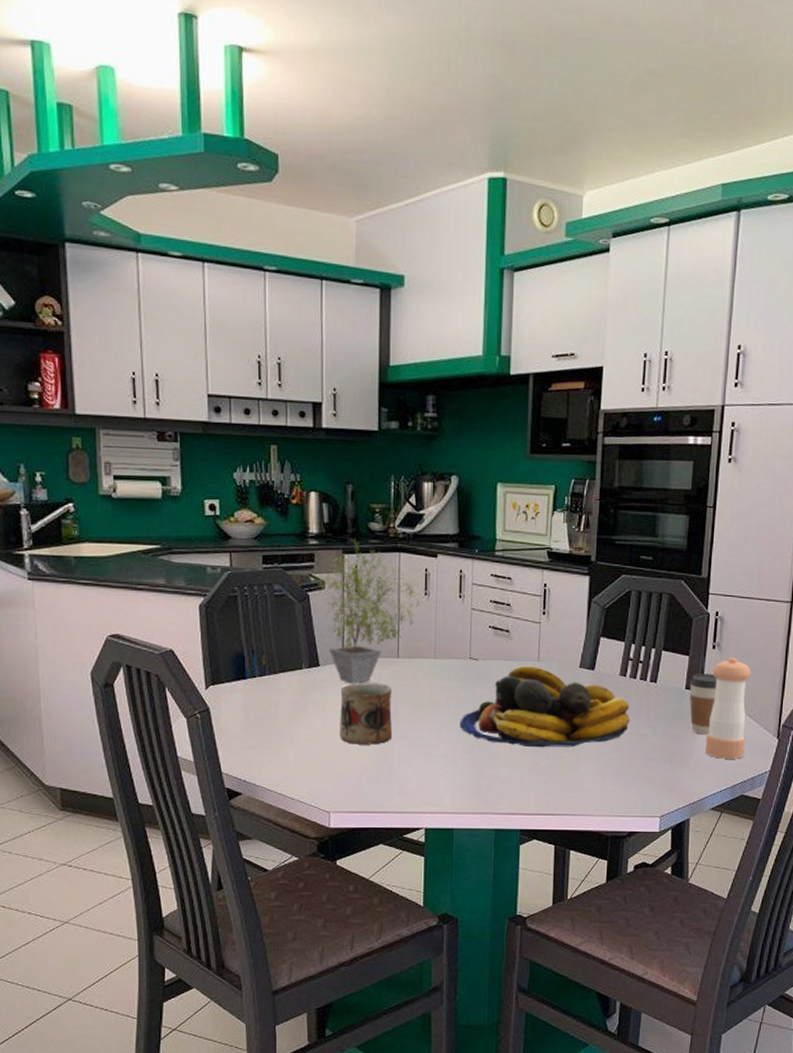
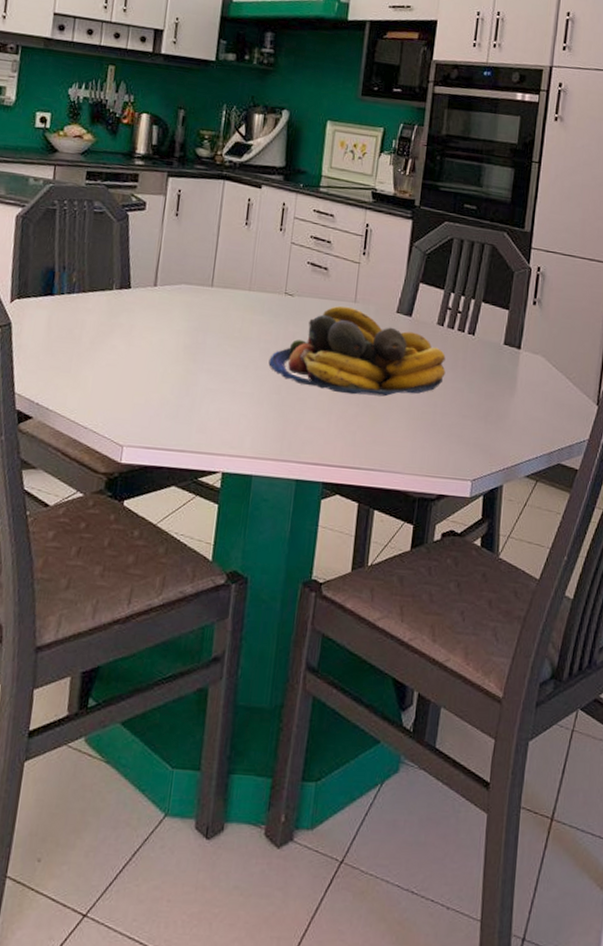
potted plant: present [310,539,421,684] -> none [129,162,242,310]
mug: present [339,683,393,745] -> none [142,309,202,376]
coffee cup: present [689,674,718,735] -> none [507,329,537,395]
pepper shaker: present [705,657,751,759] -> none [521,315,572,424]

